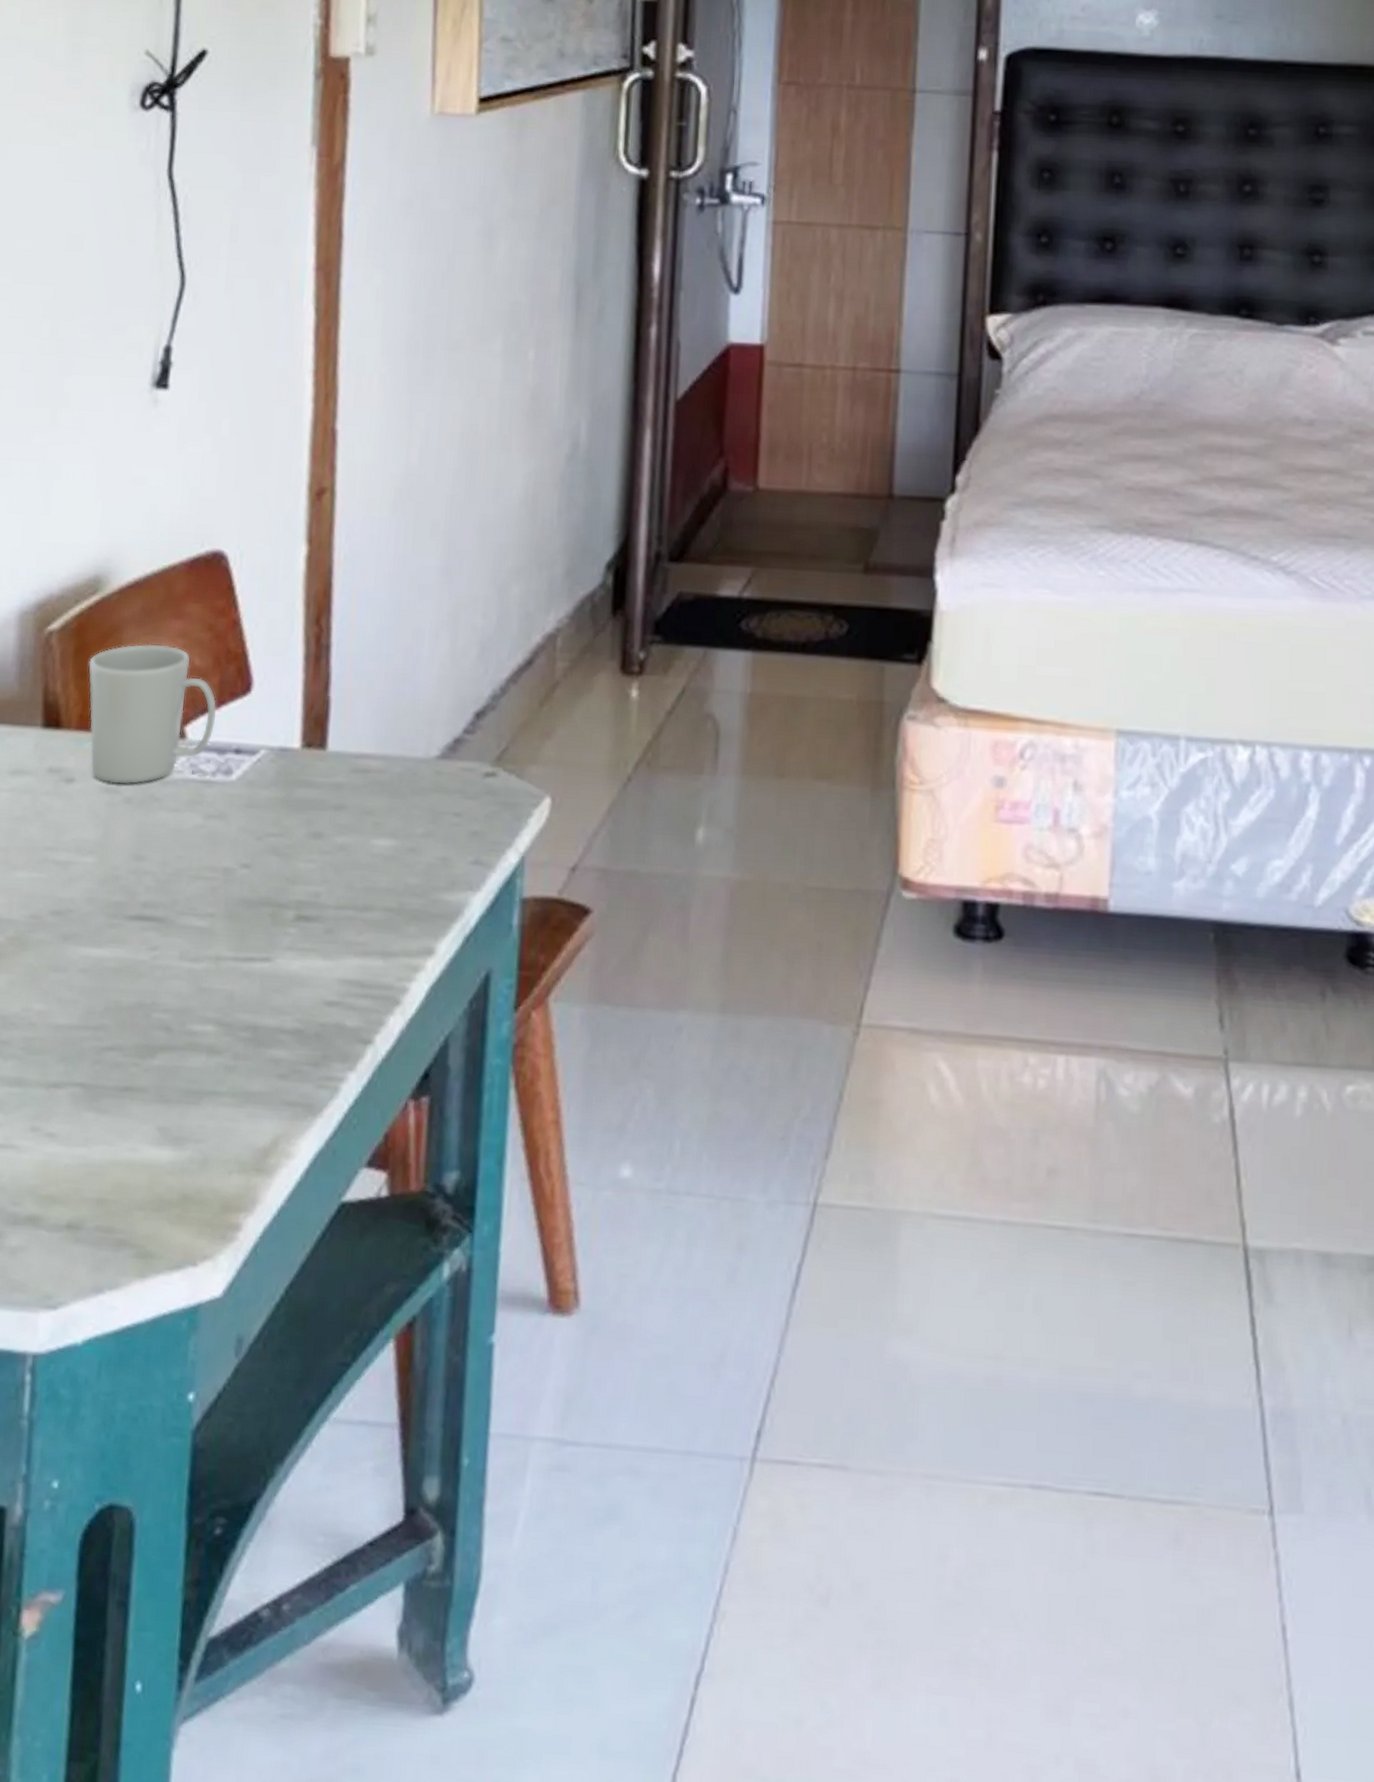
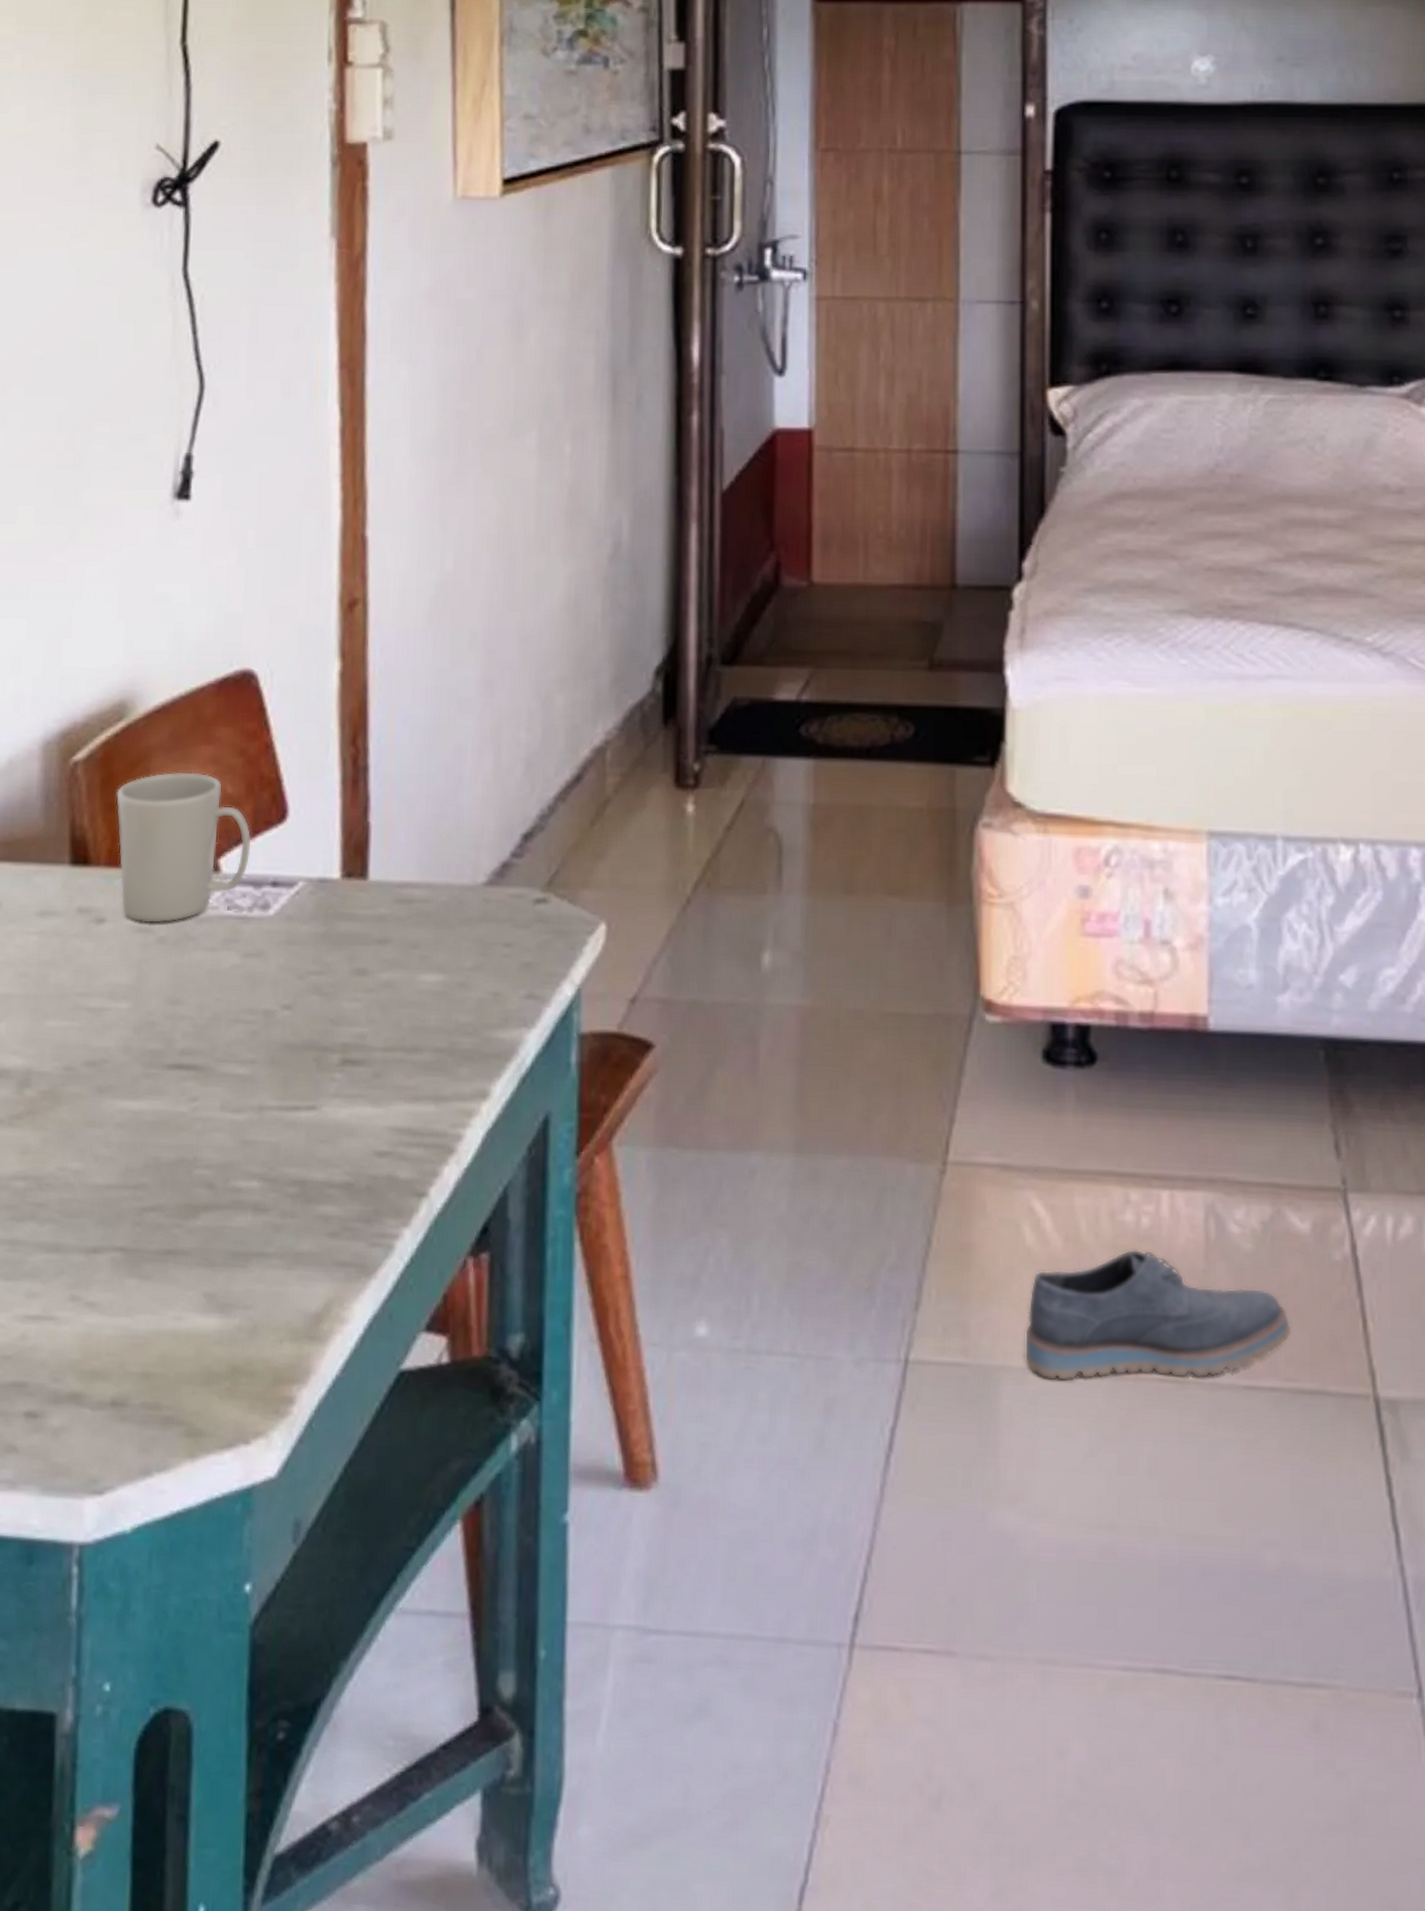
shoe: none [924,1107,1171,1226] -> present [1024,1249,1292,1381]

